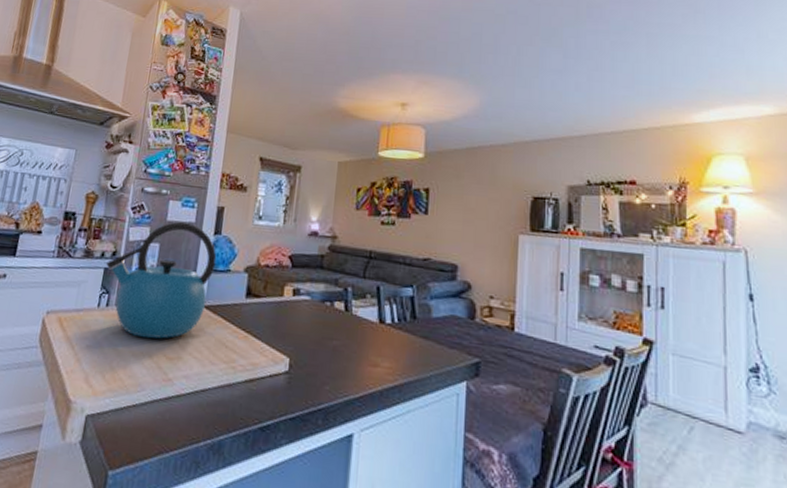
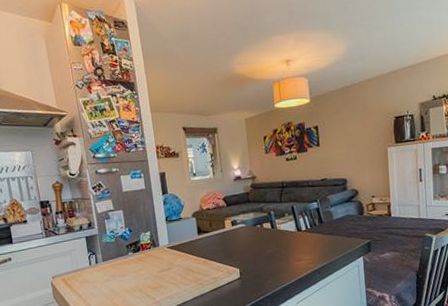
kettle: present [106,222,217,339] -> none [86,190,170,279]

